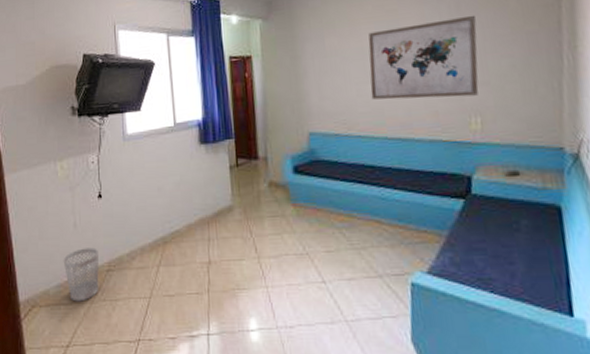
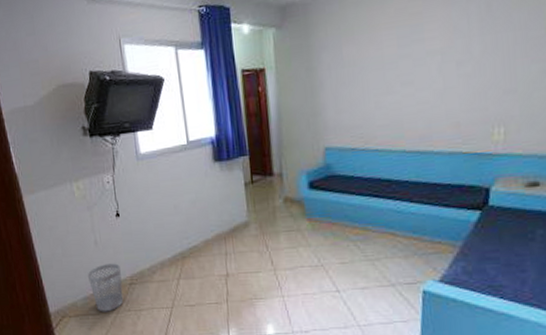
wall art: present [368,15,479,100] -> none [389,15,508,112]

